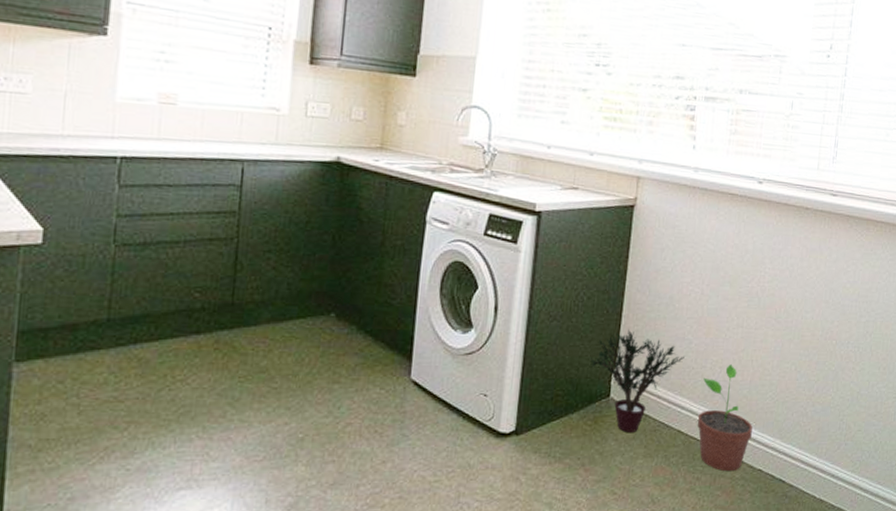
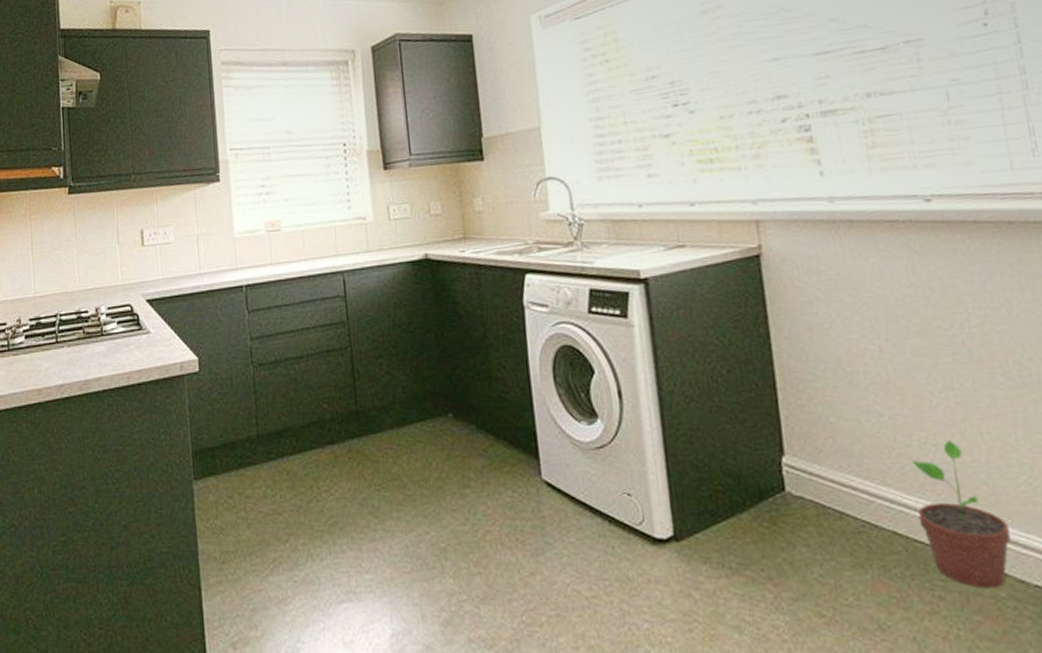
potted plant: present [590,329,685,432] -> none [749,404,877,535]

